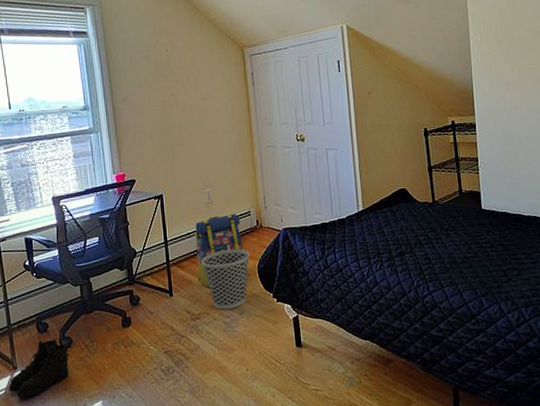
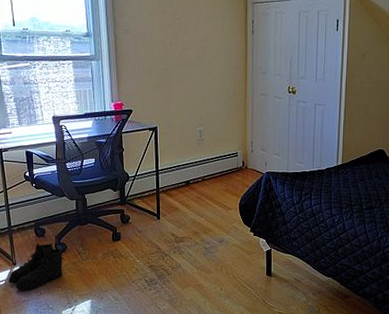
backpack: present [195,213,243,288] -> none [184,152,228,216]
wastebasket: present [201,248,250,310] -> none [188,184,233,237]

